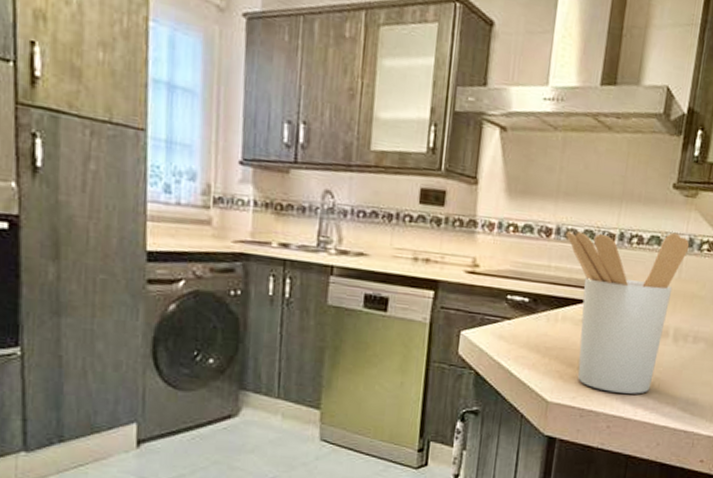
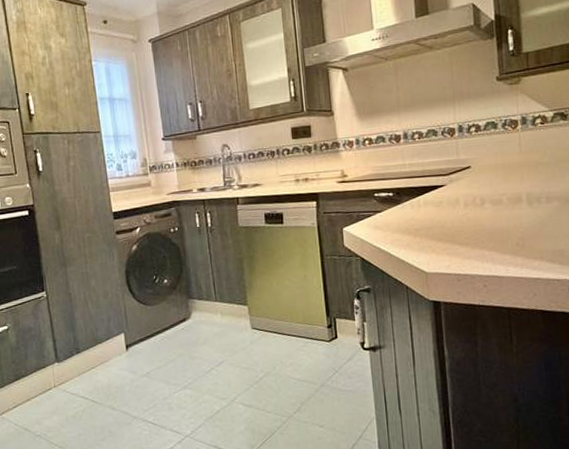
utensil holder: present [566,232,690,394] -> none [412,115,524,257]

